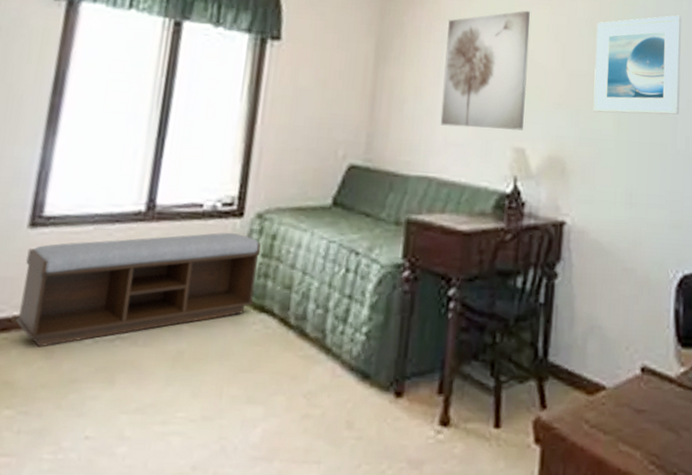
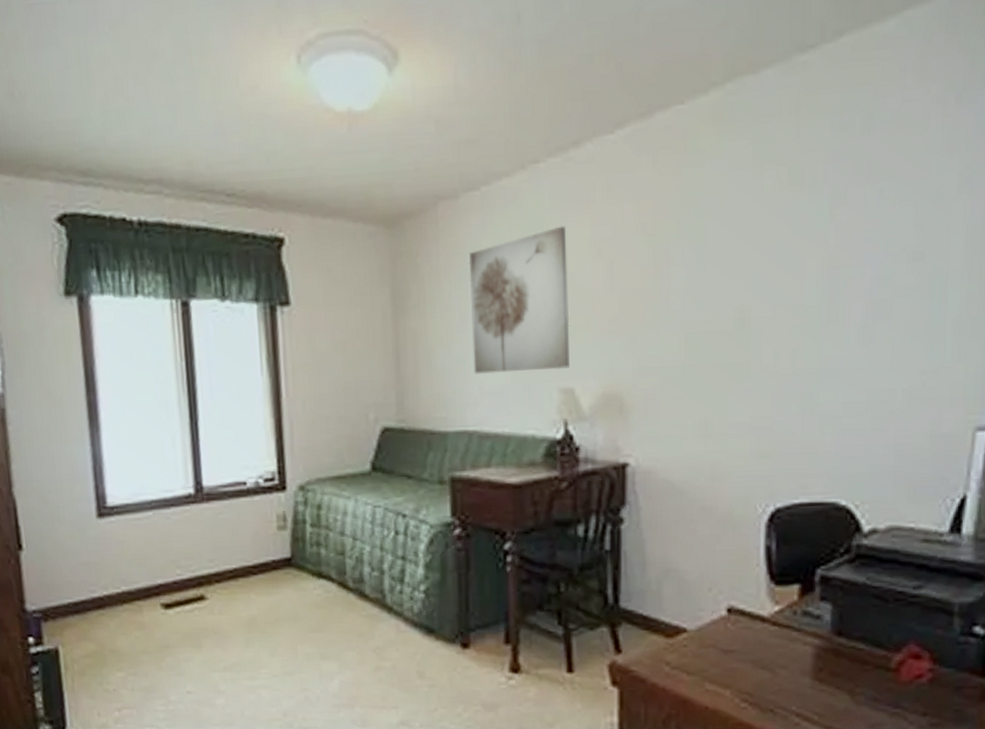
bench: present [15,232,261,348] -> none [102,506,311,620]
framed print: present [593,15,682,115] -> none [650,199,764,335]

